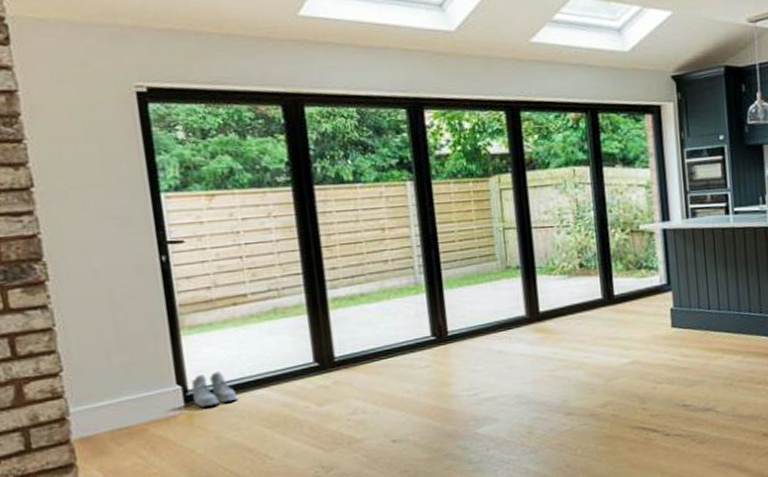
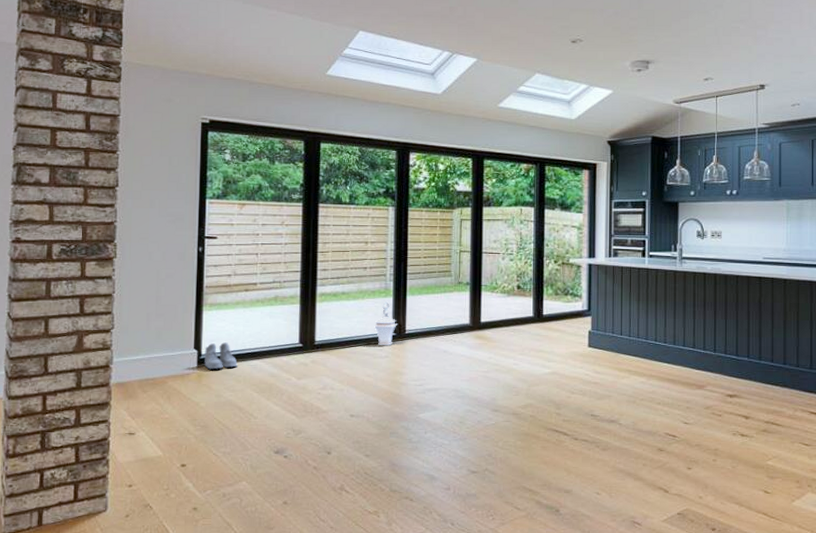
lantern: none [406,299,436,353] -> present [373,301,397,345]

